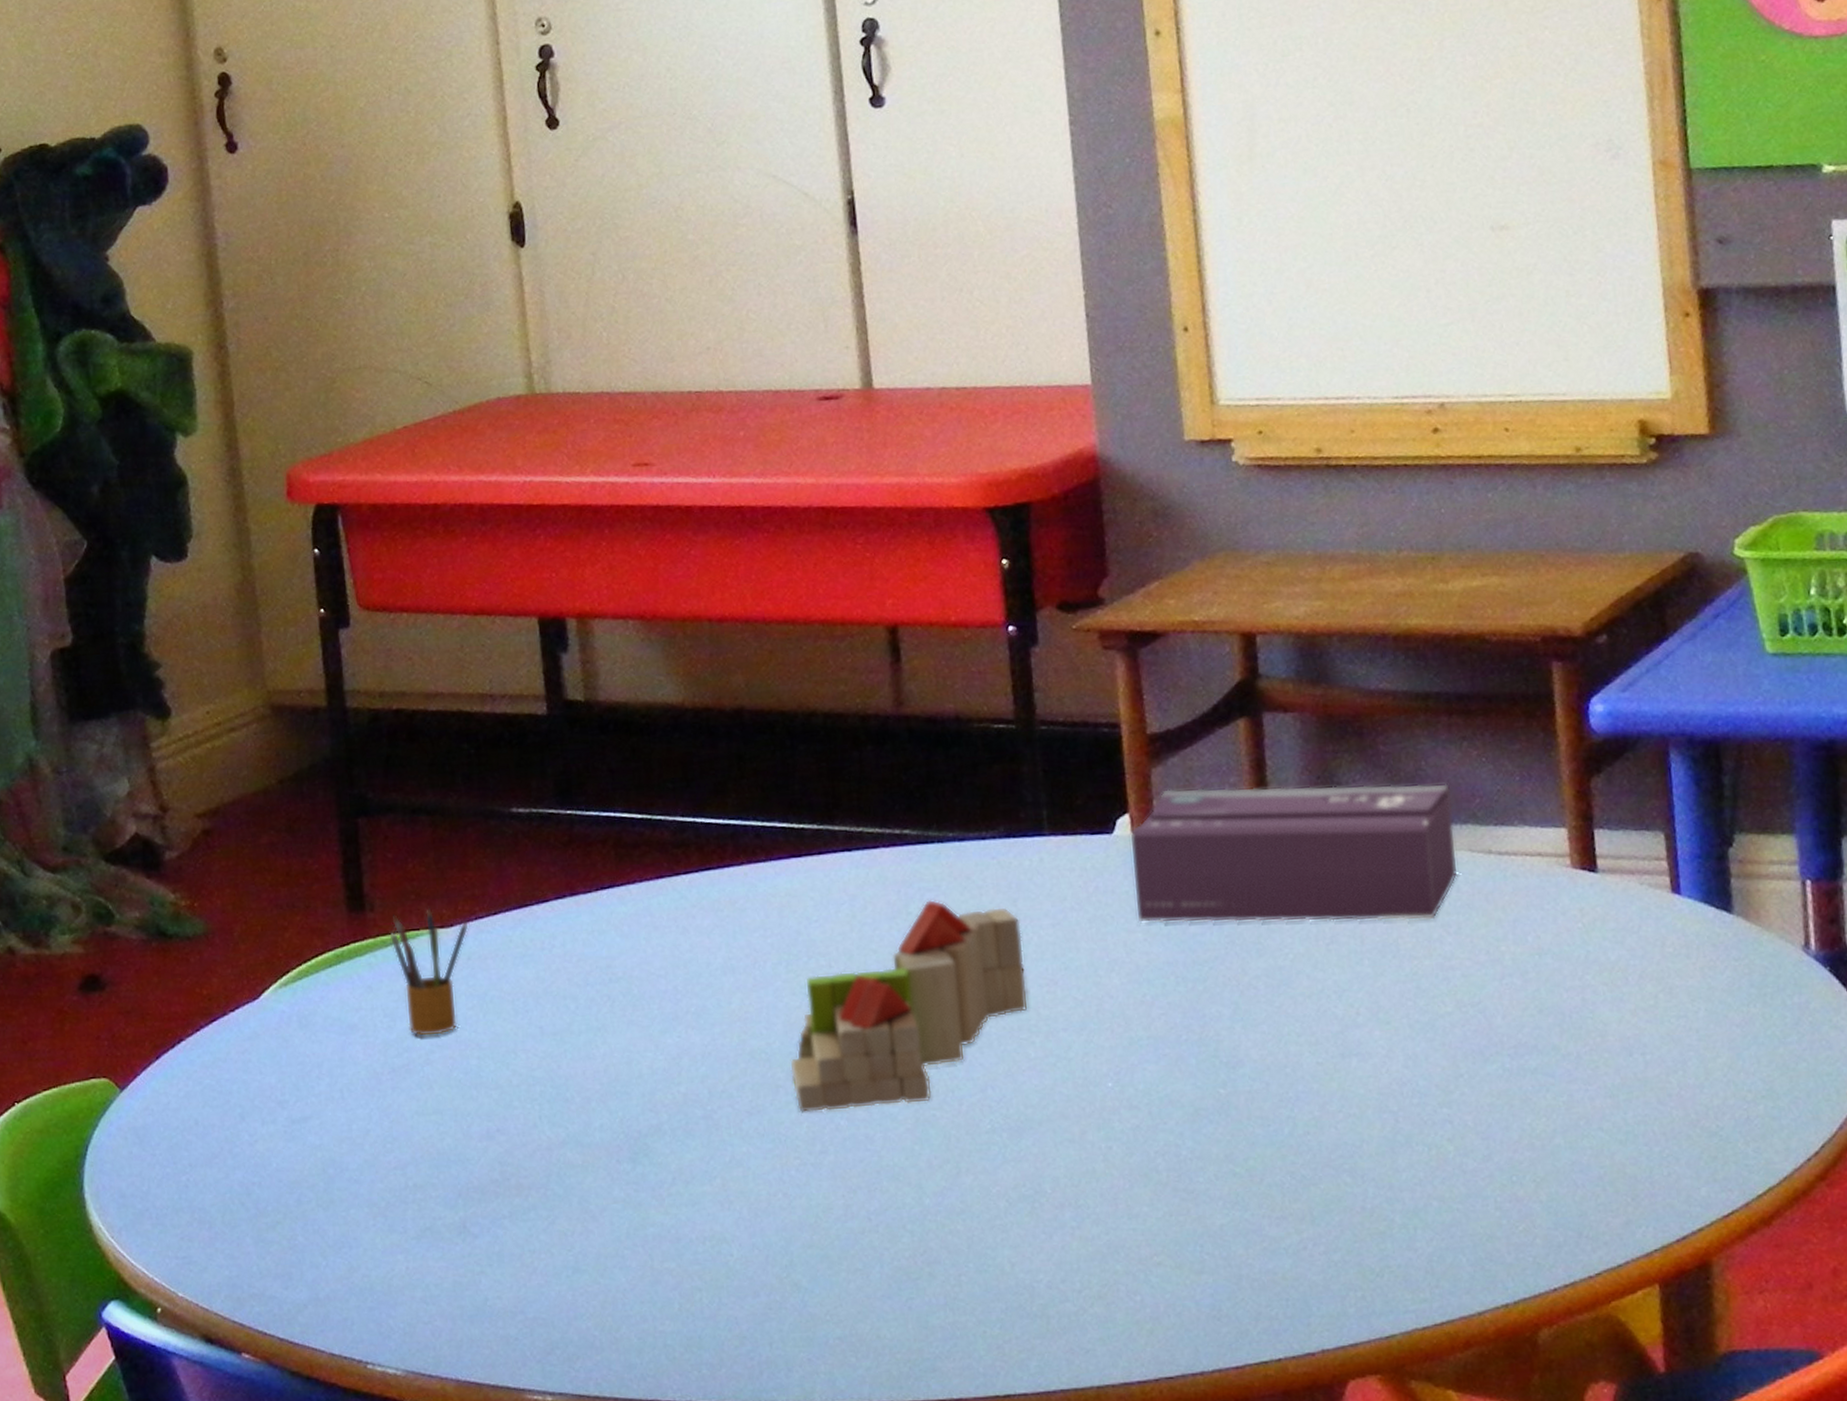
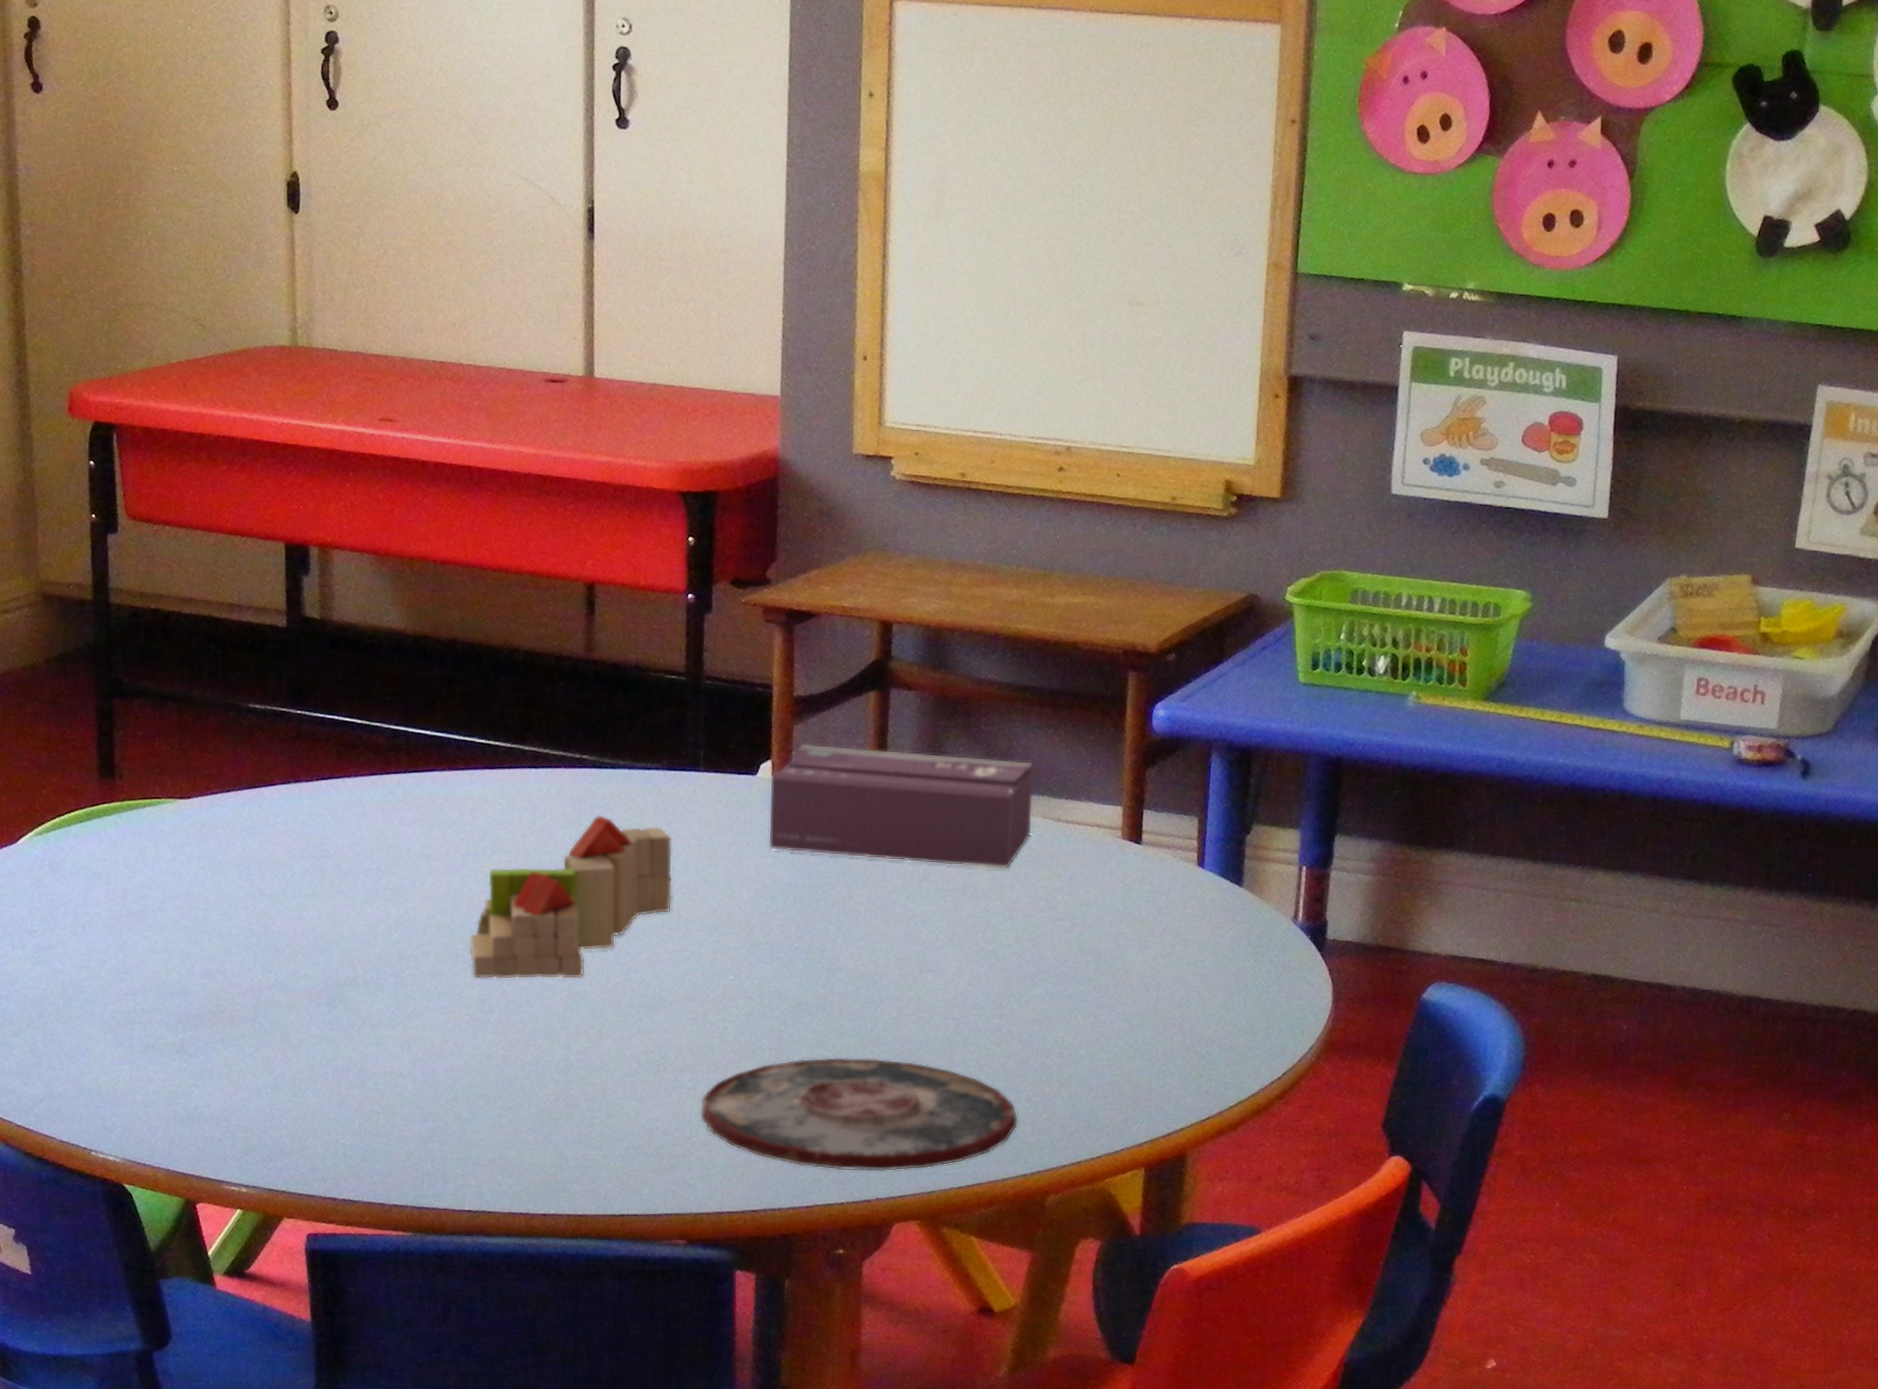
pencil box: present [389,907,469,1037] -> none [134,780,204,889]
plate: none [1089,1170,1490,1318] -> present [700,1057,1019,1172]

